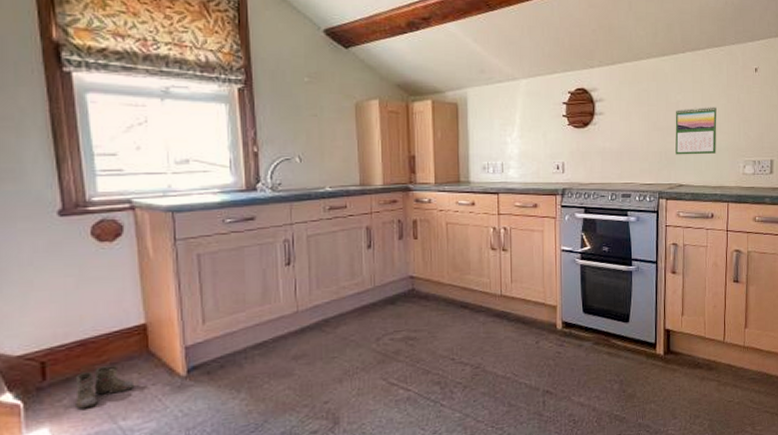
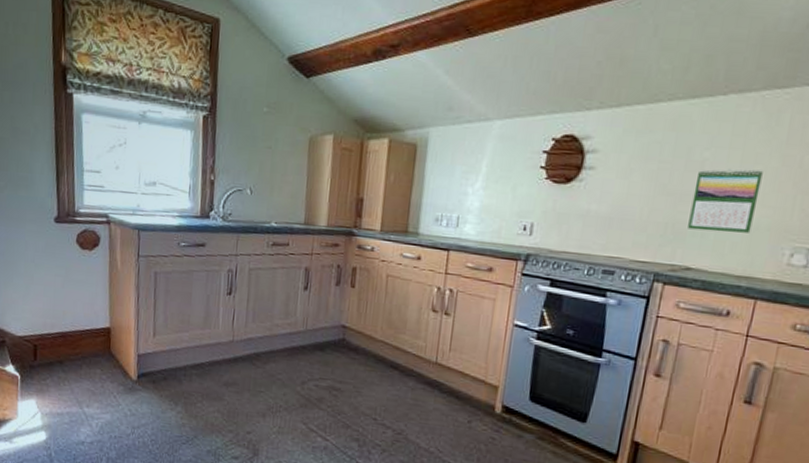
boots: present [66,365,135,409] -> none [49,358,98,391]

